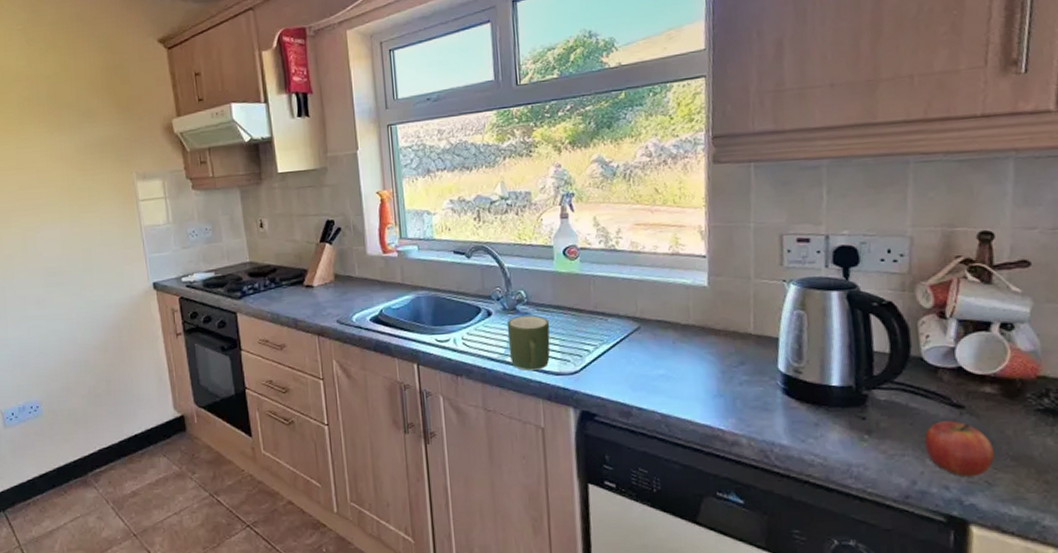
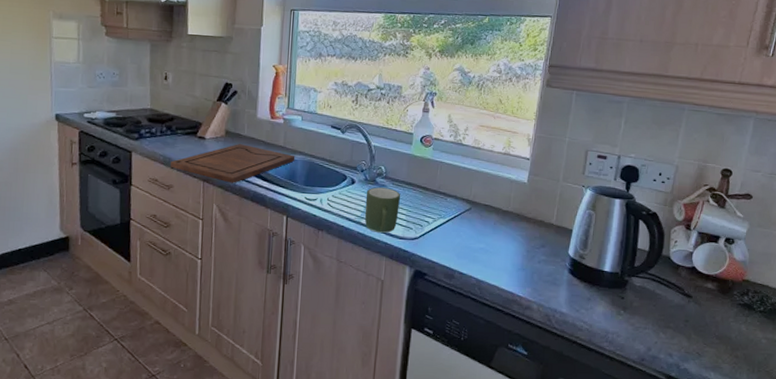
cutting board: none [280,287,418,334] -> present [171,144,296,183]
fruit: present [924,420,994,477] -> none [661,305,706,349]

